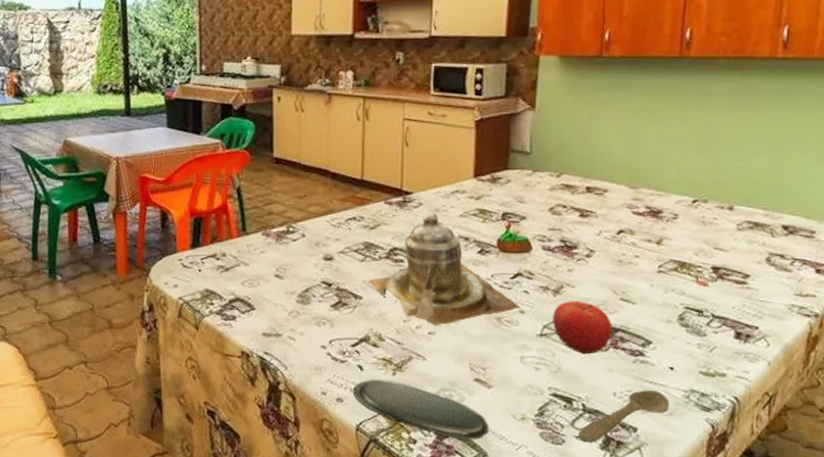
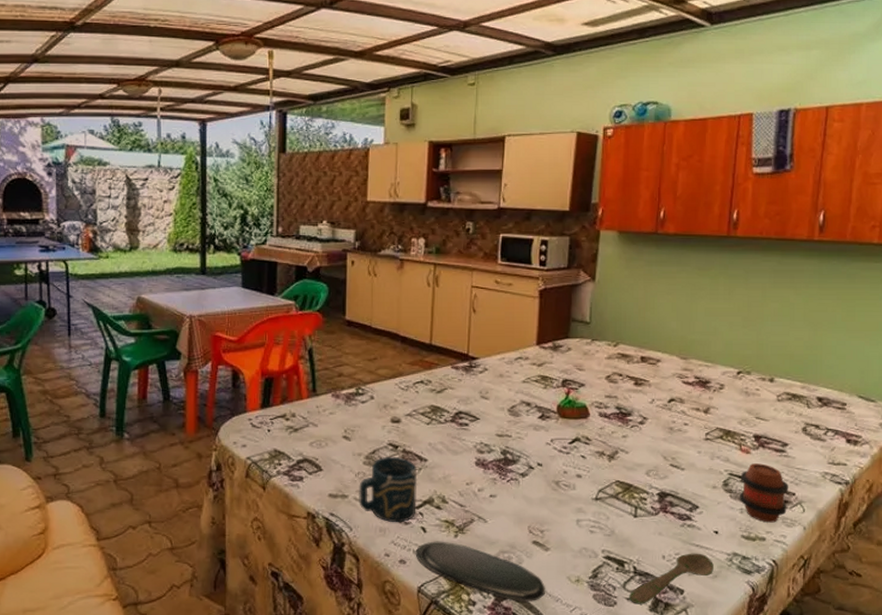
cup: none [293,295,353,361] -> present [359,457,418,523]
teapot: present [368,214,522,326] -> none [433,379,579,489]
fruit: present [553,301,612,354] -> none [607,466,662,517]
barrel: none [696,296,751,358] -> present [739,463,788,523]

